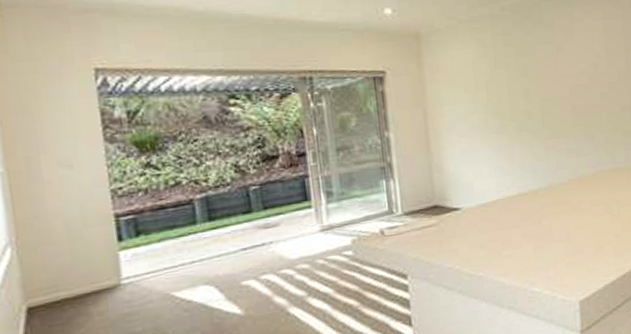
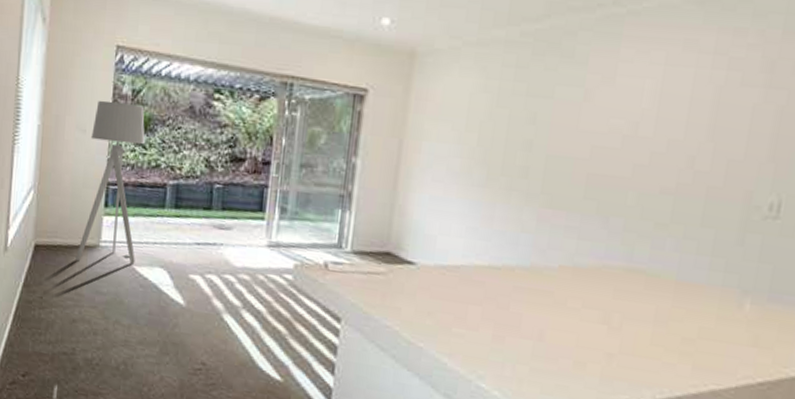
floor lamp: none [81,126,172,308] -> present [76,100,145,264]

